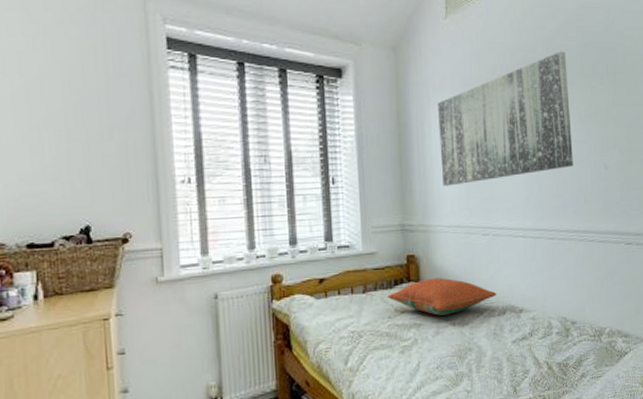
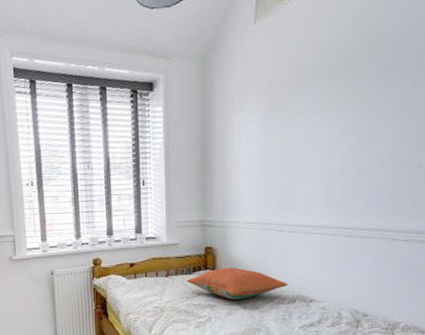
wall art: present [438,51,573,186] -> none [241,45,386,186]

